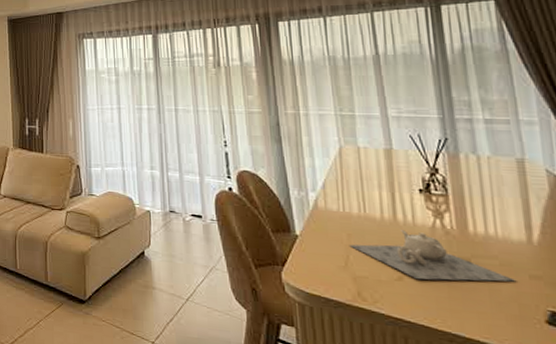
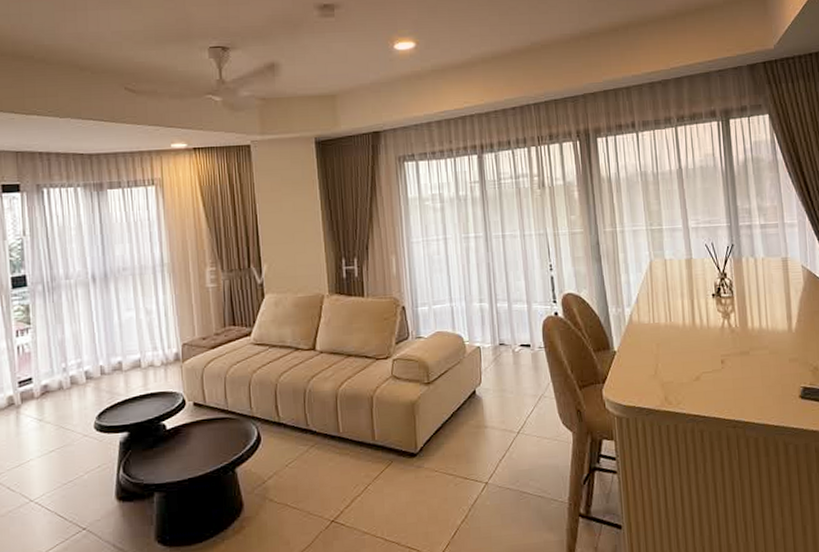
teapot: present [349,230,517,282] -> none [658,333,781,376]

